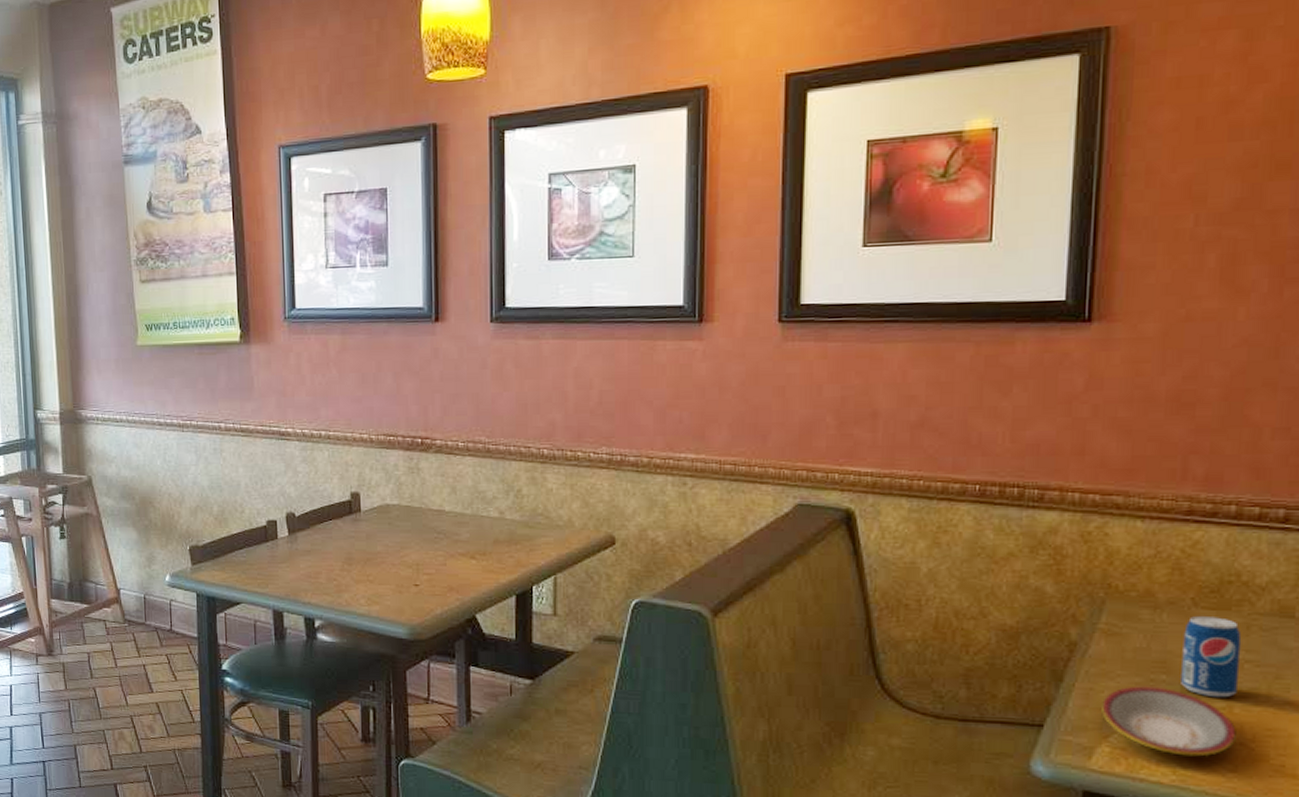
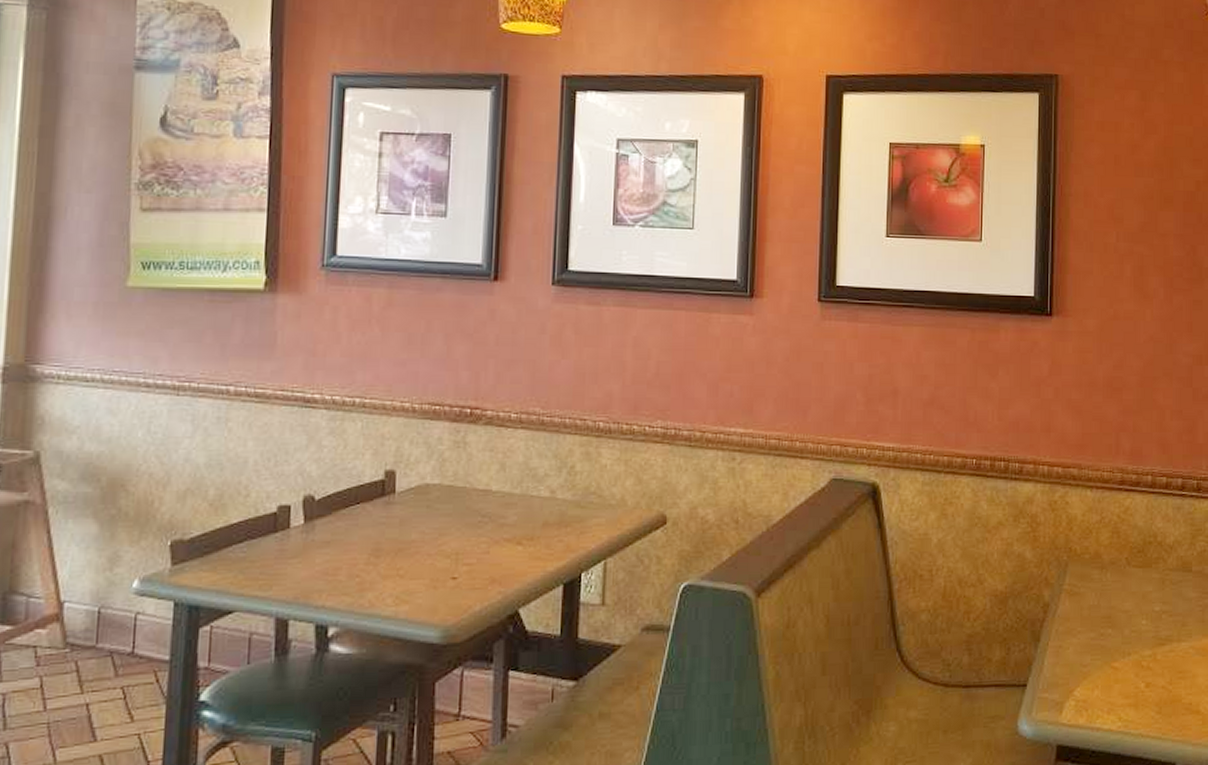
plate: present [1102,686,1236,757] -> none [1068,640,1159,703]
beverage can: present [1181,616,1242,698] -> none [1121,574,1160,647]

